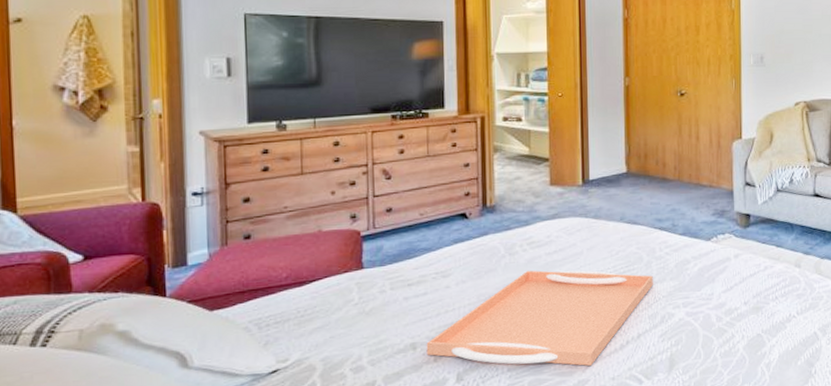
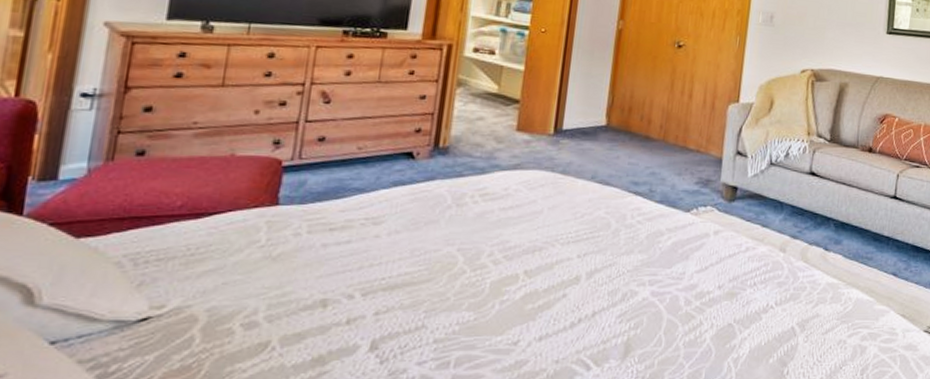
serving tray: present [426,270,653,366] -> none [338,225,620,344]

